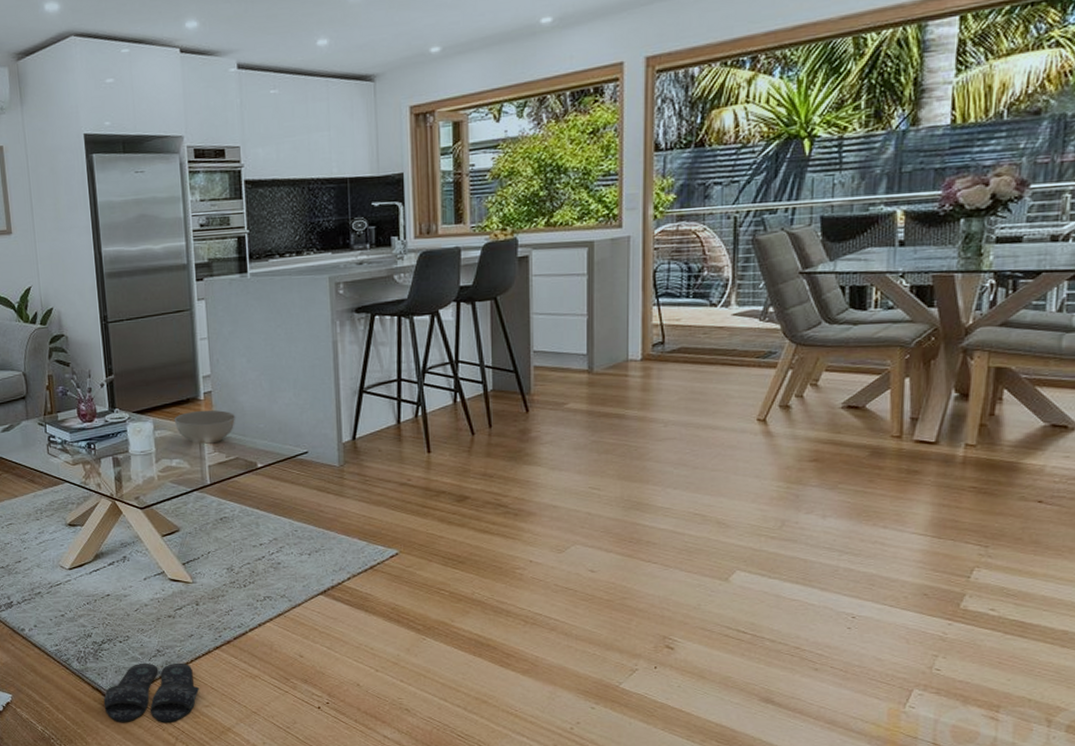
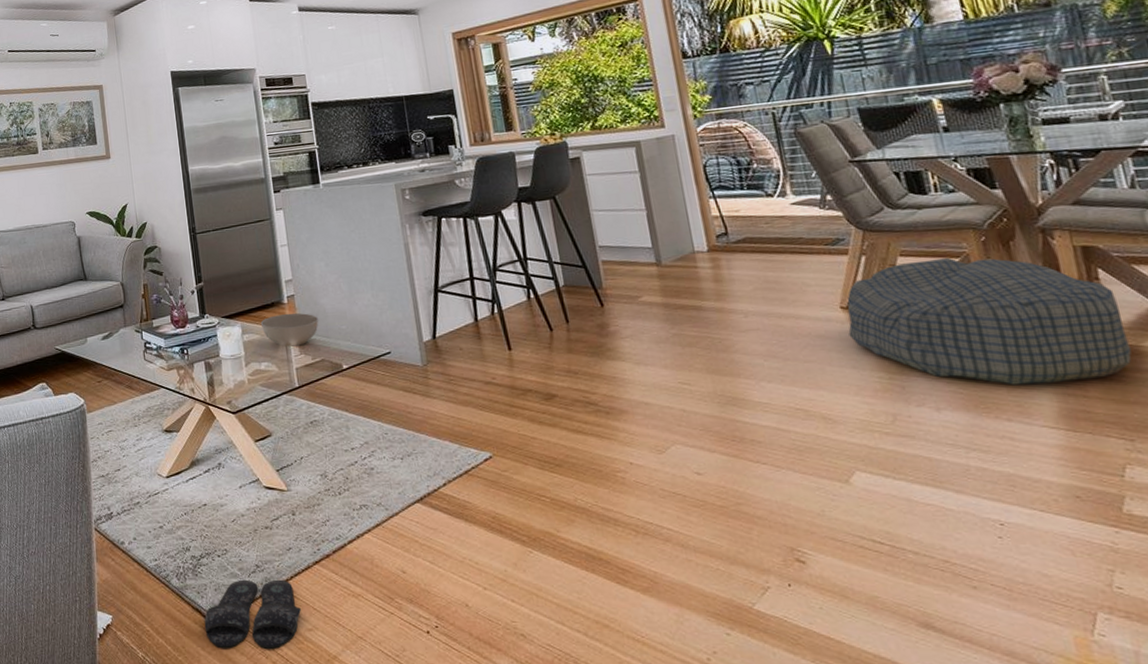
dog bed: none [759,374,1012,496] -> present [847,257,1132,386]

